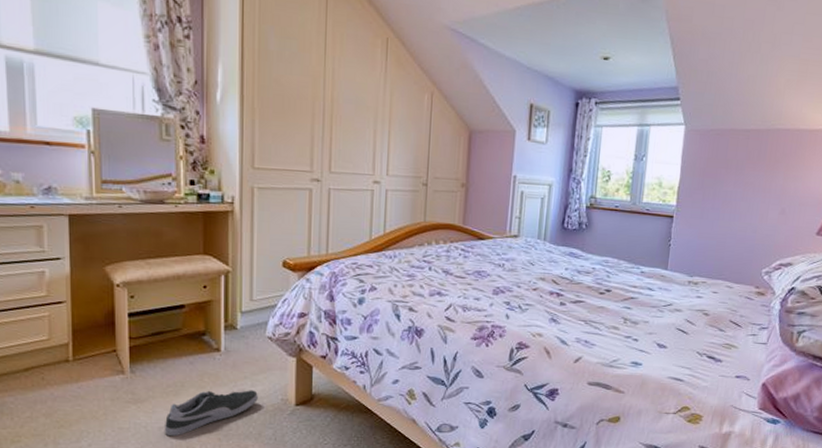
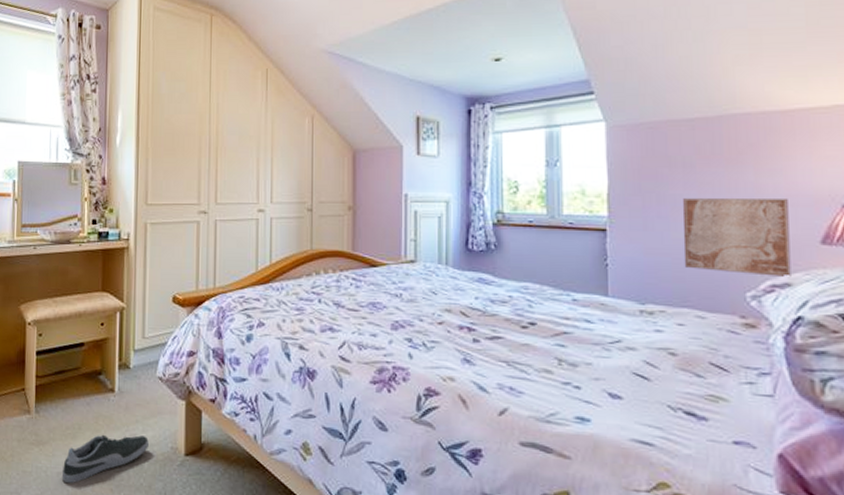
wall art: none [724,195,802,259] -> present [682,198,791,278]

